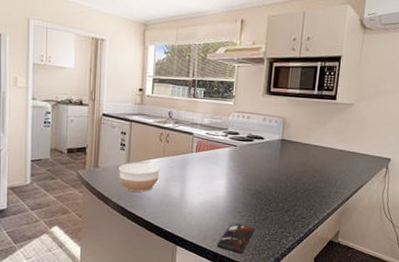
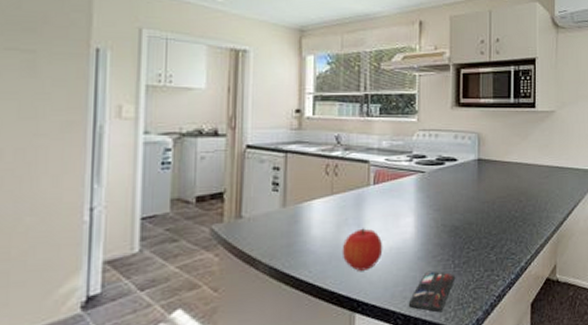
bowl: present [119,162,160,192] -> none [271,204,328,246]
fruit: none [169,184,201,216] -> present [342,228,383,271]

